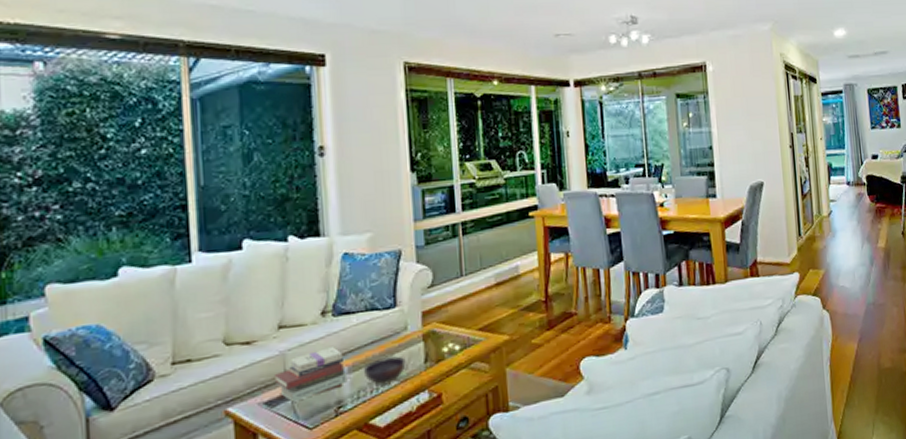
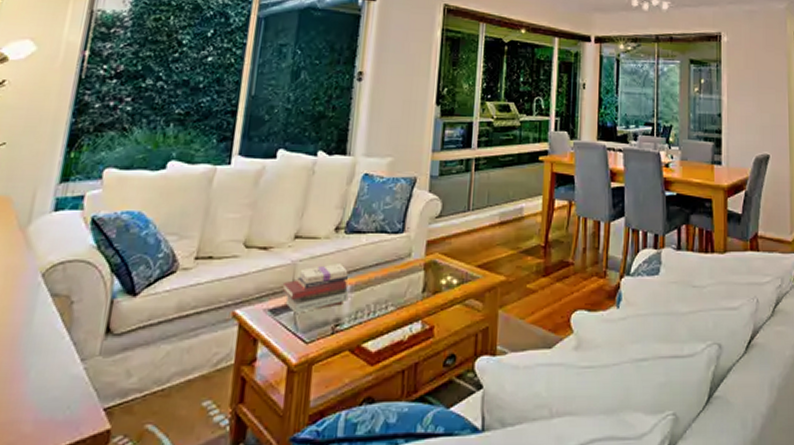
bowl: present [363,355,406,385] -> none [364,280,405,308]

